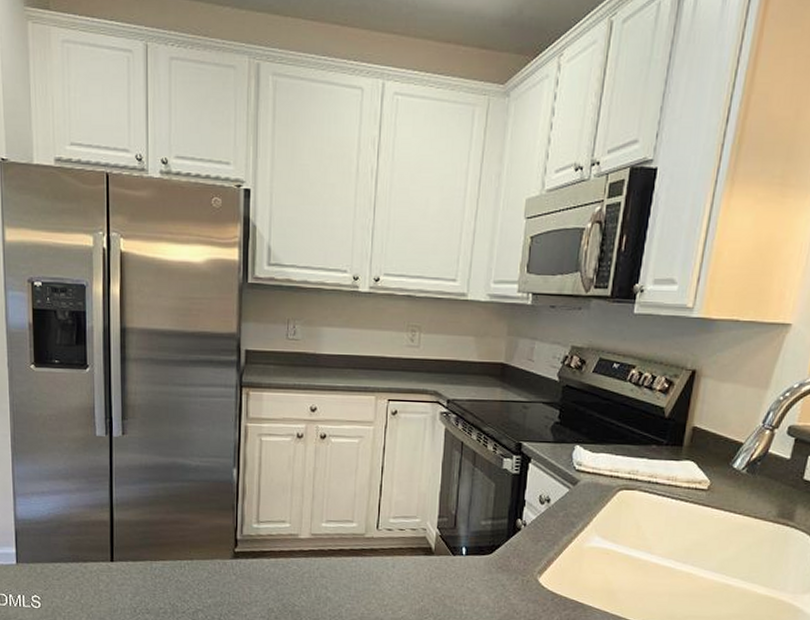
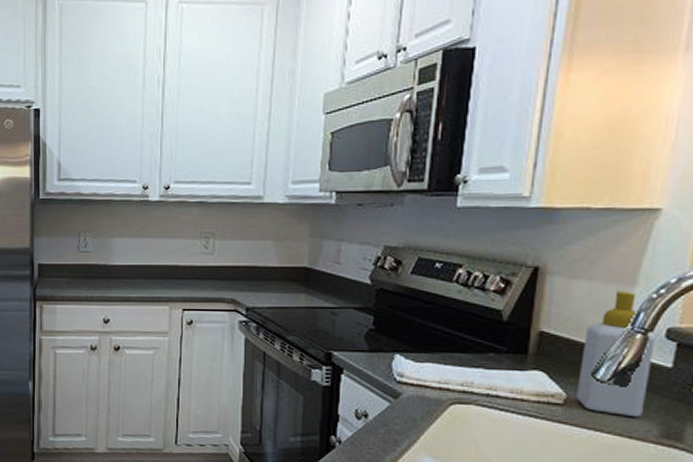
soap bottle: none [718,393,780,500] -> present [577,291,655,417]

